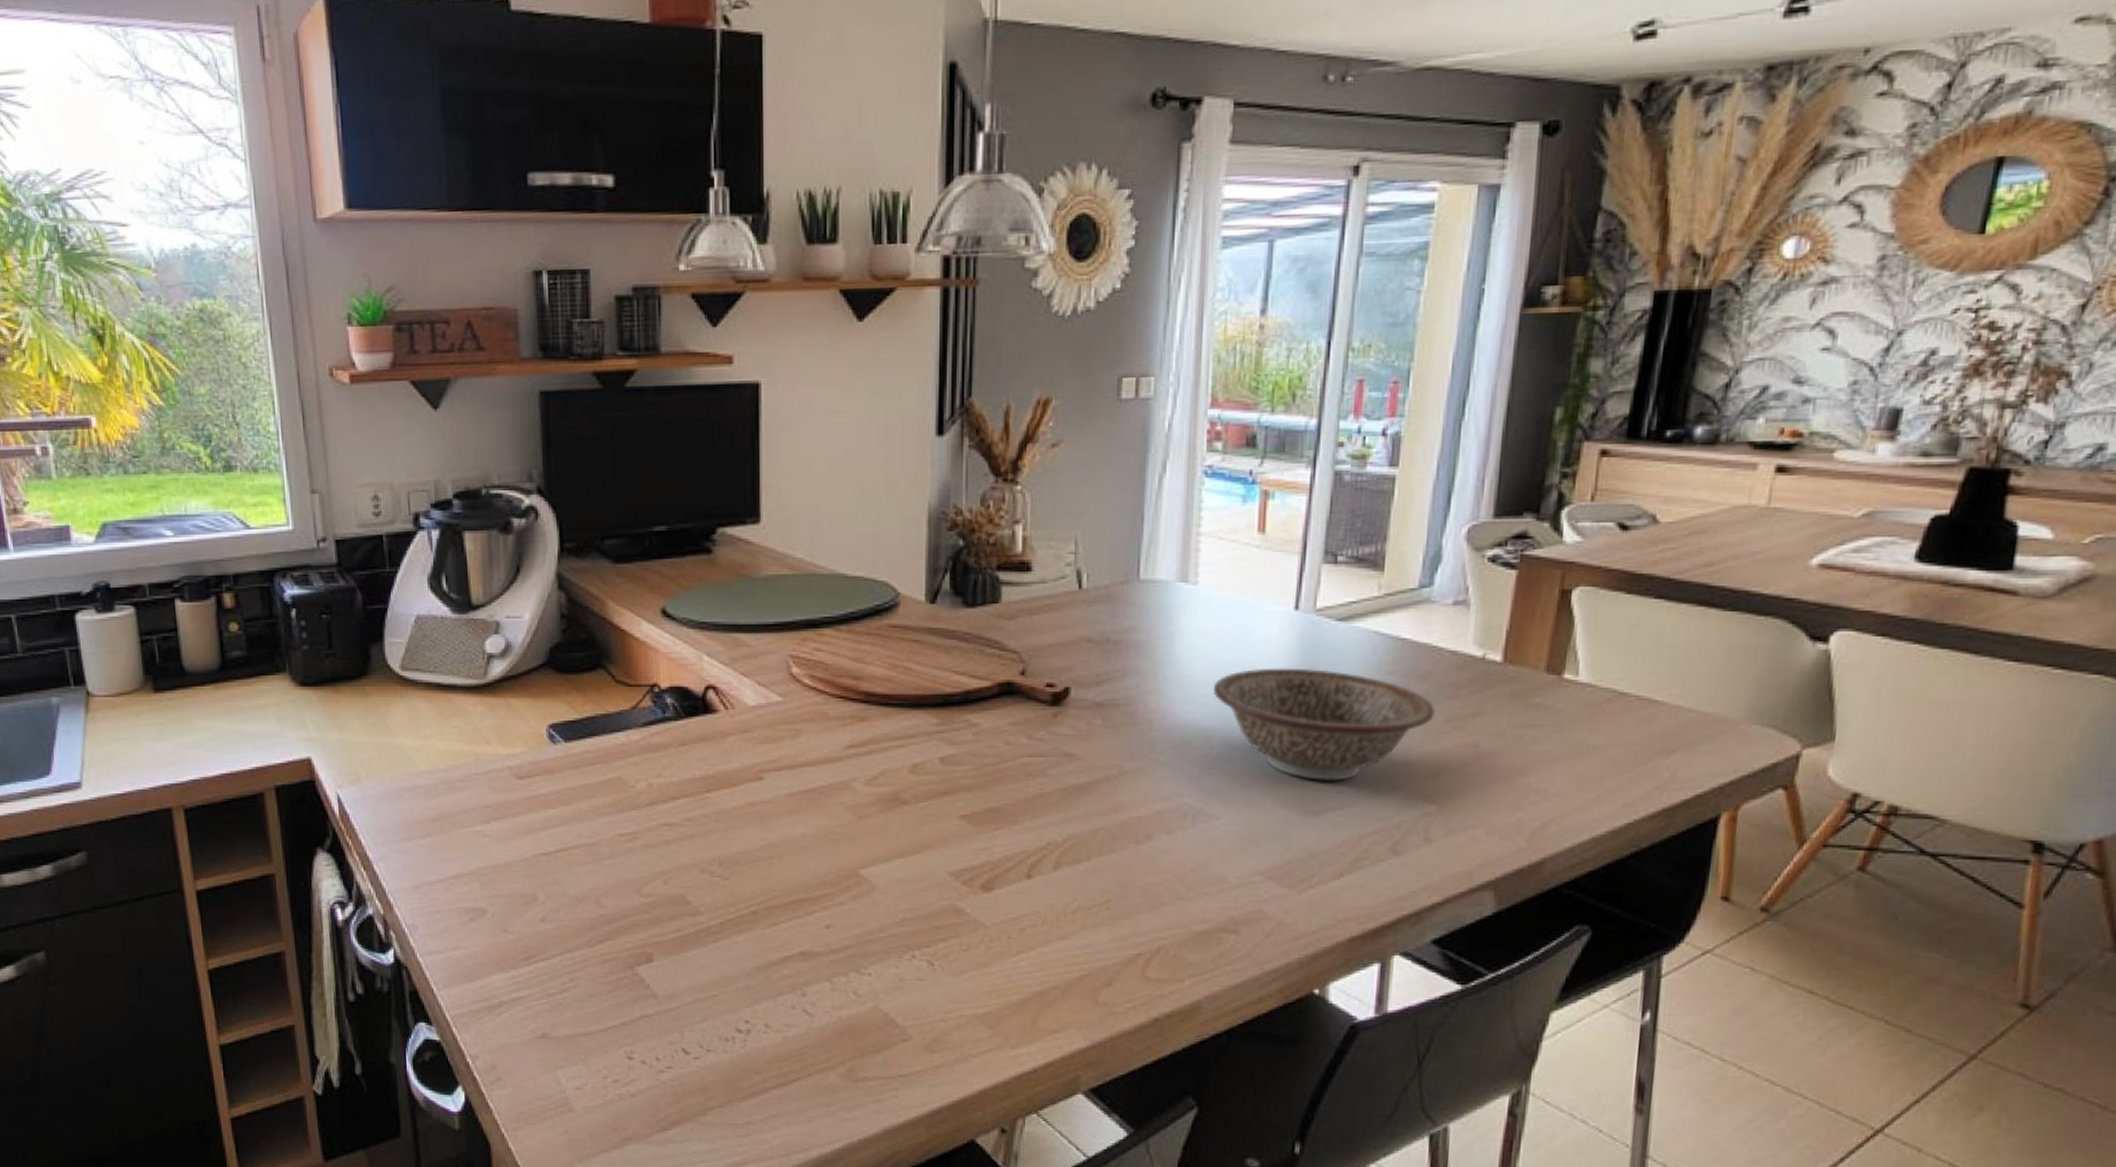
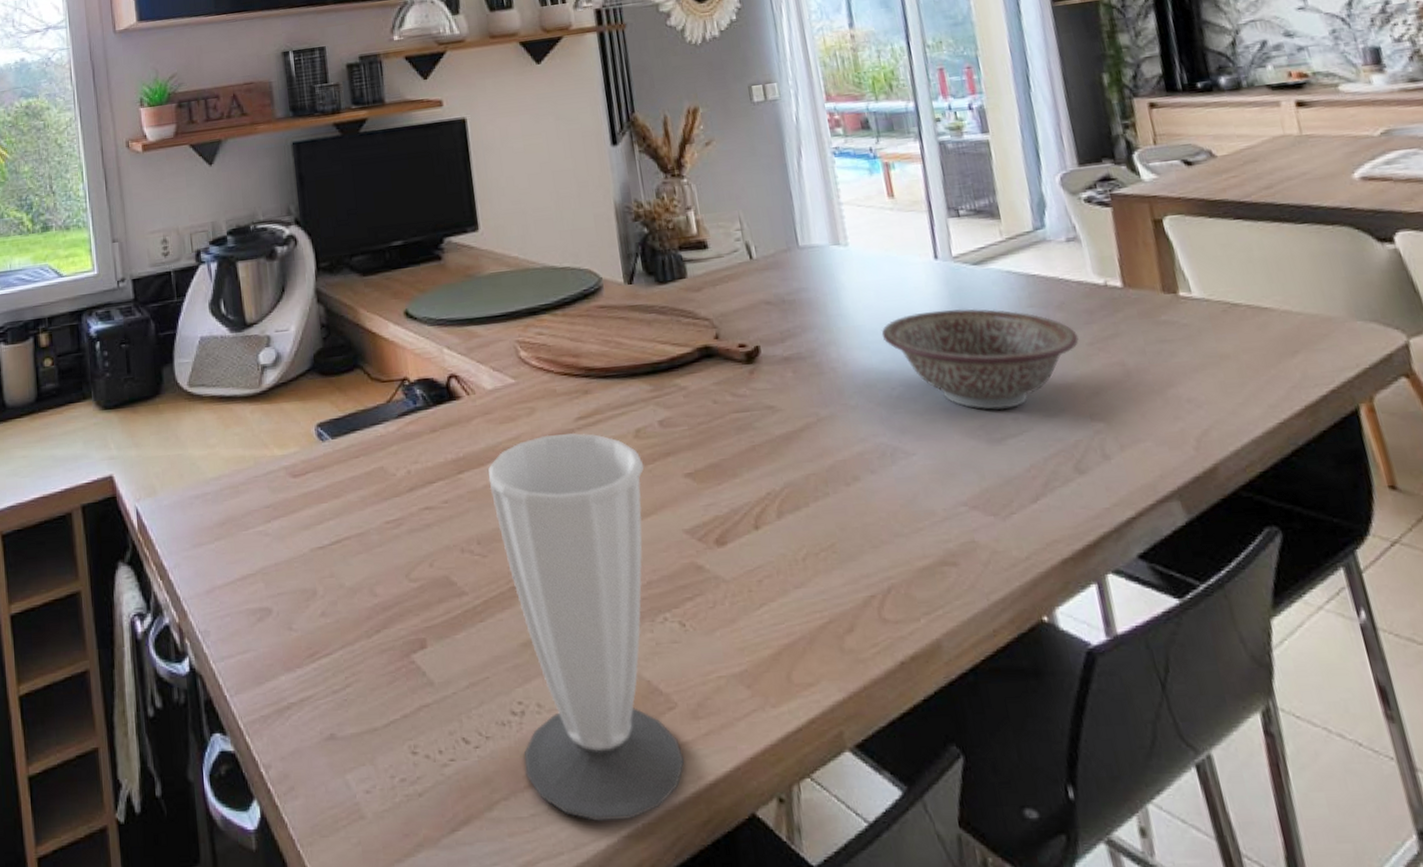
cup: none [739,760,916,1136] -> present [488,432,684,822]

